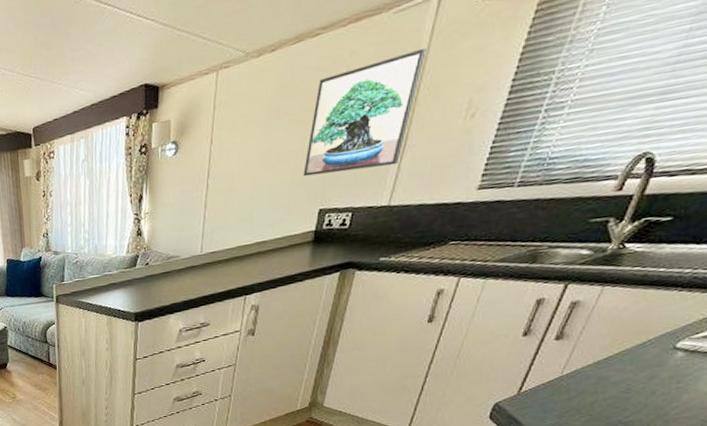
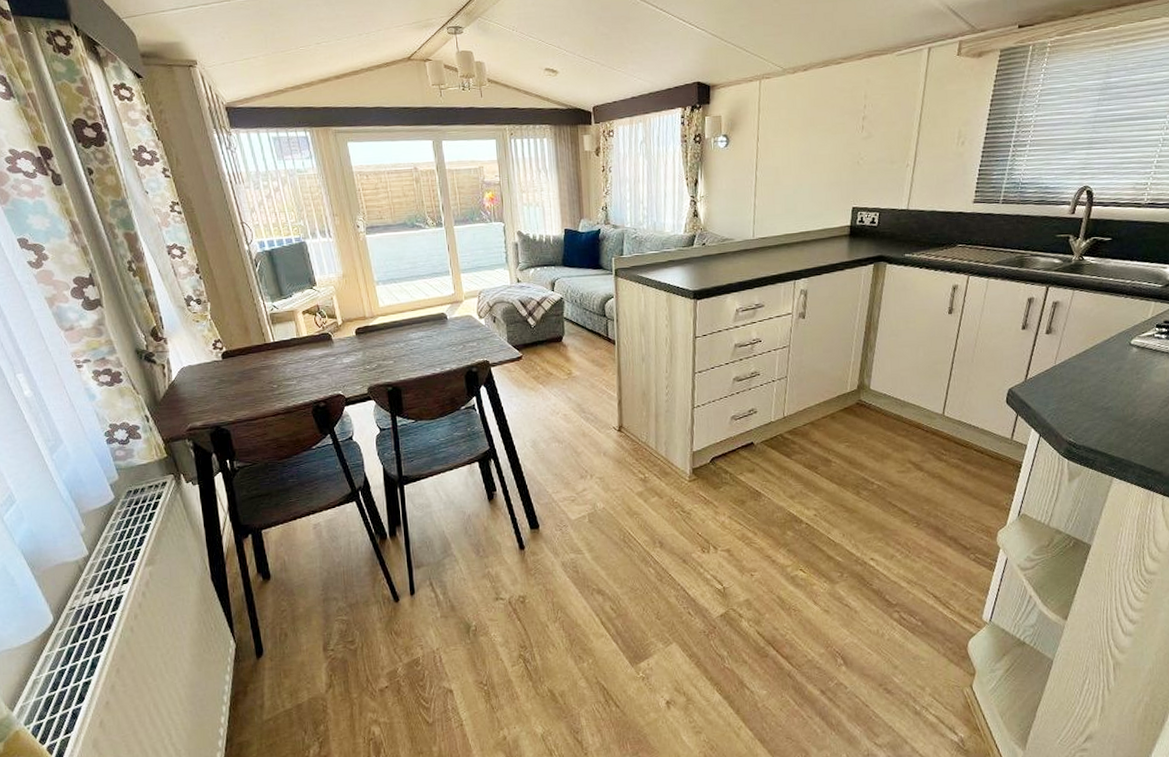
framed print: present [303,47,426,177] -> none [837,85,924,178]

